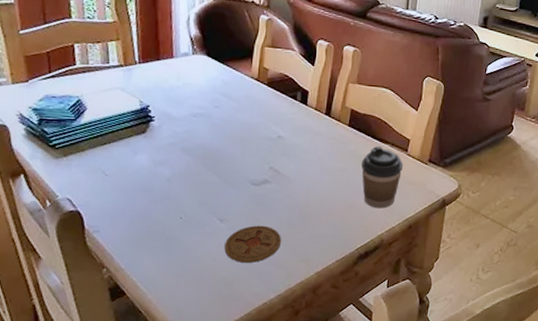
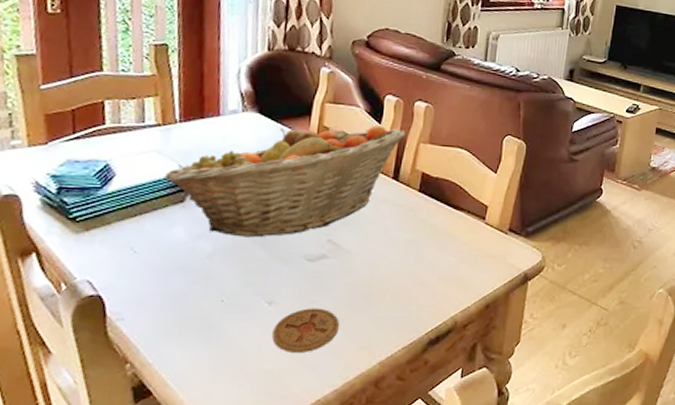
fruit basket: none [127,67,336,164] -> present [164,125,406,238]
coffee cup: present [361,145,404,209] -> none [433,213,481,286]

